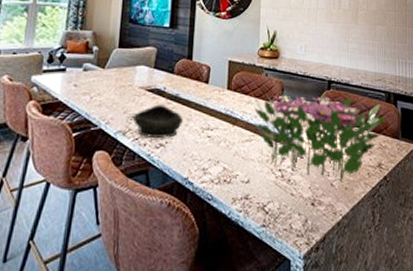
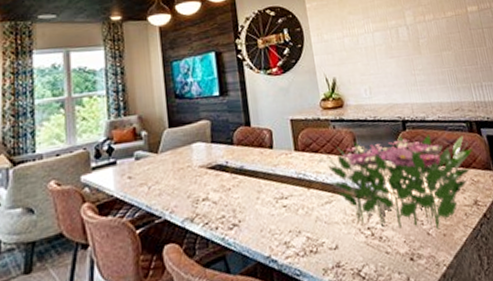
bowl: present [132,104,183,138] -> none [197,180,253,220]

